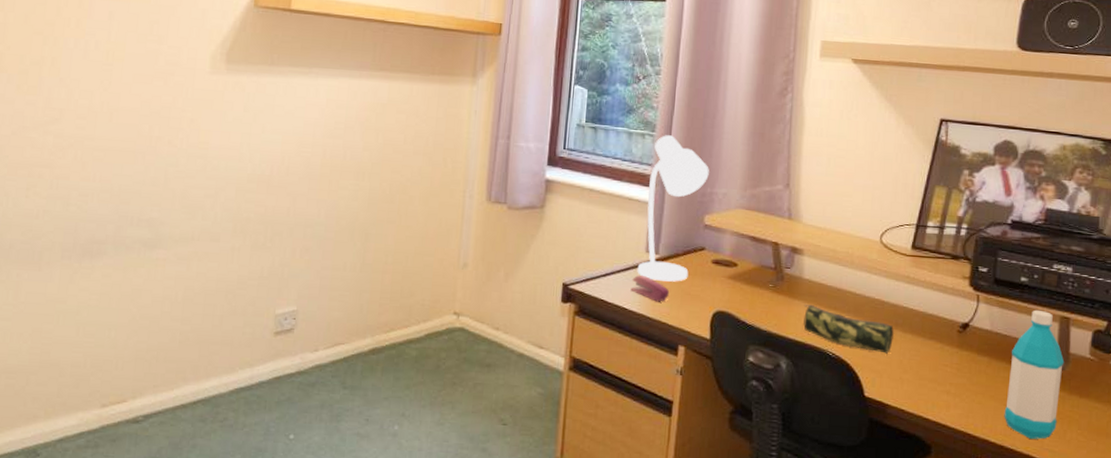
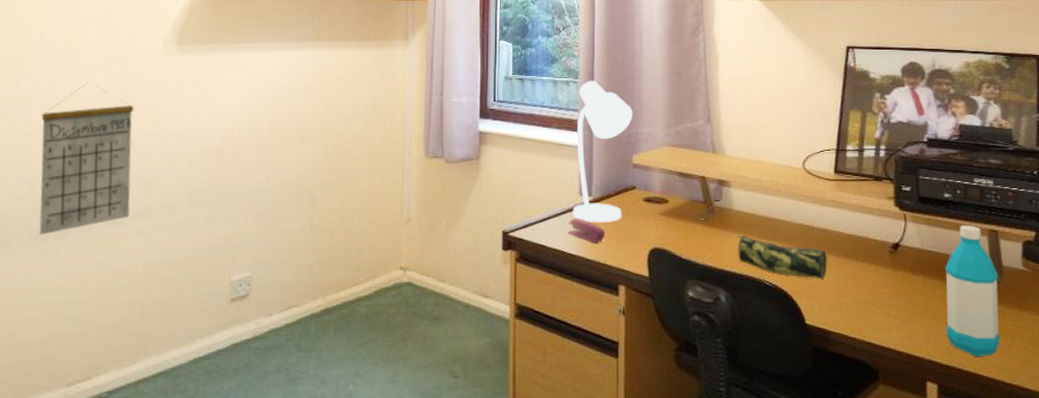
calendar: none [73,95,177,253] -> present [39,82,134,235]

